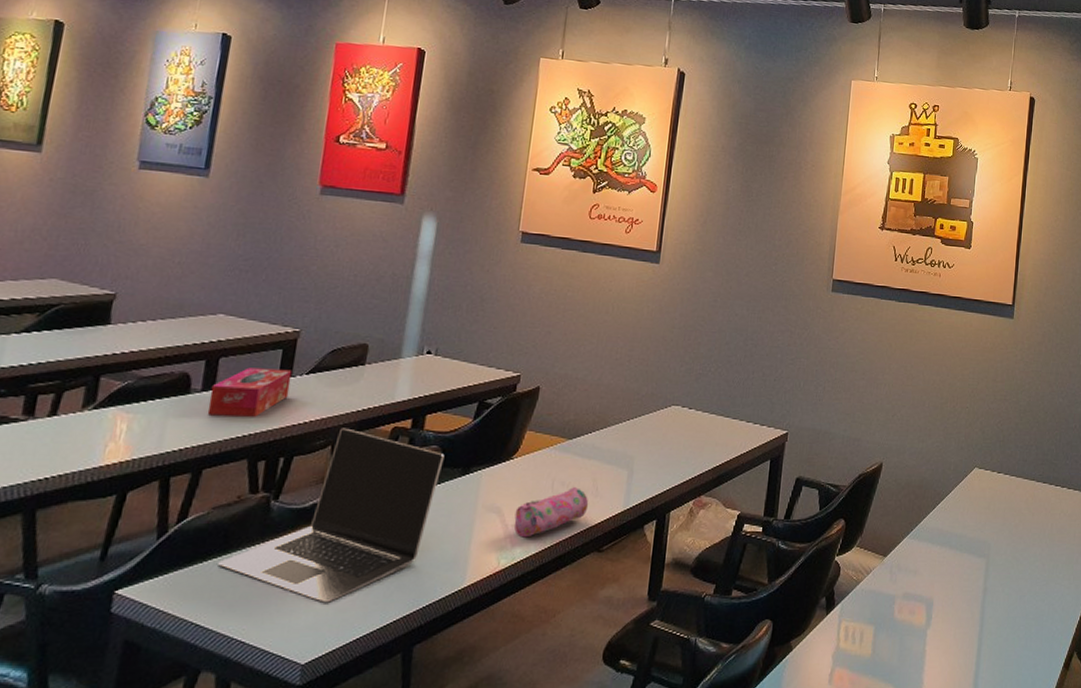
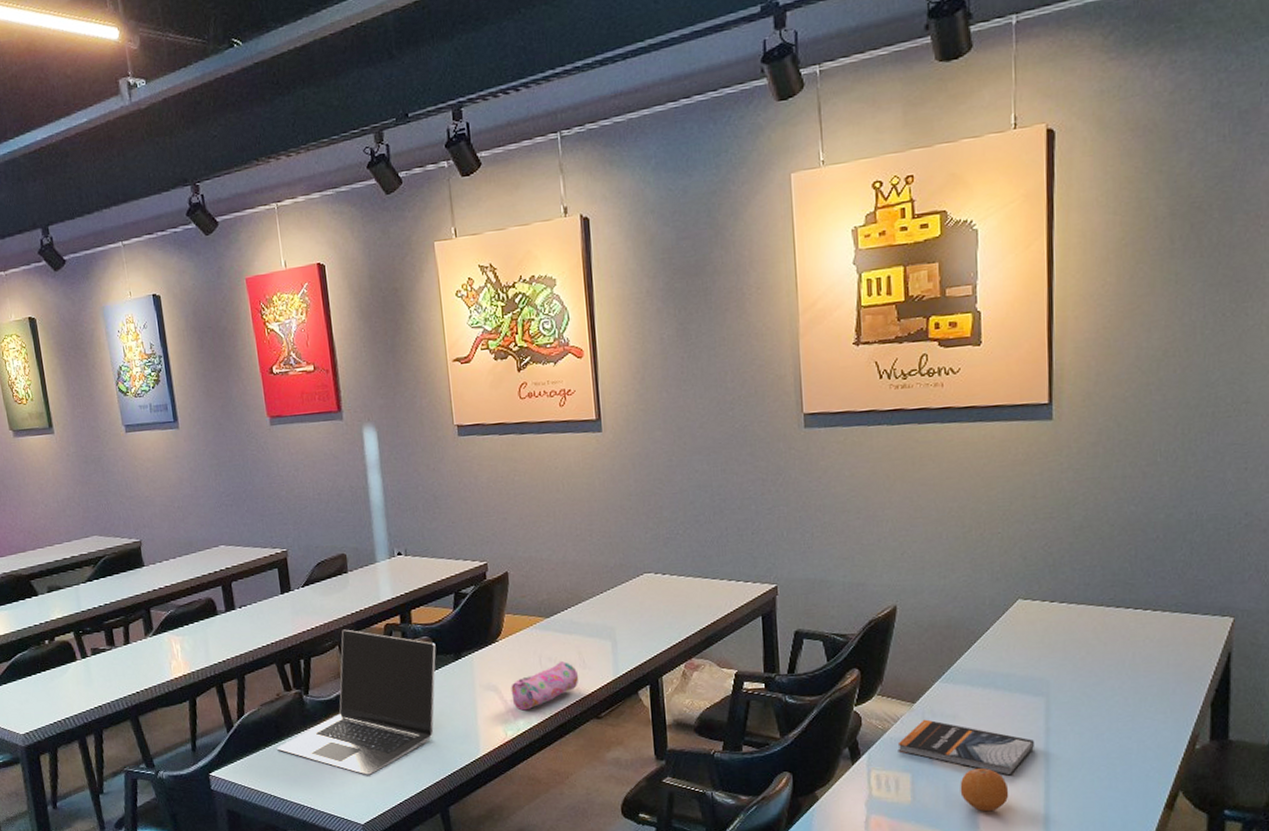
tissue box: present [207,367,292,417] -> none [232,585,293,631]
book: none [866,573,974,632] -> present [897,719,1034,776]
fruit: none [912,624,951,667] -> present [960,768,1009,812]

